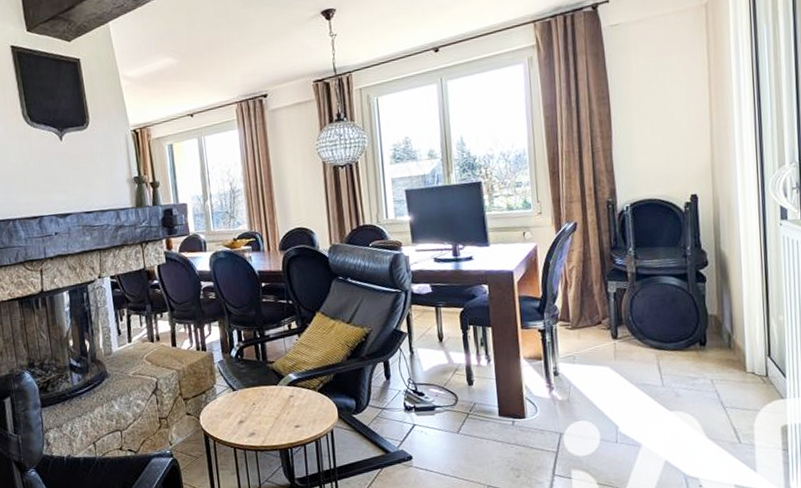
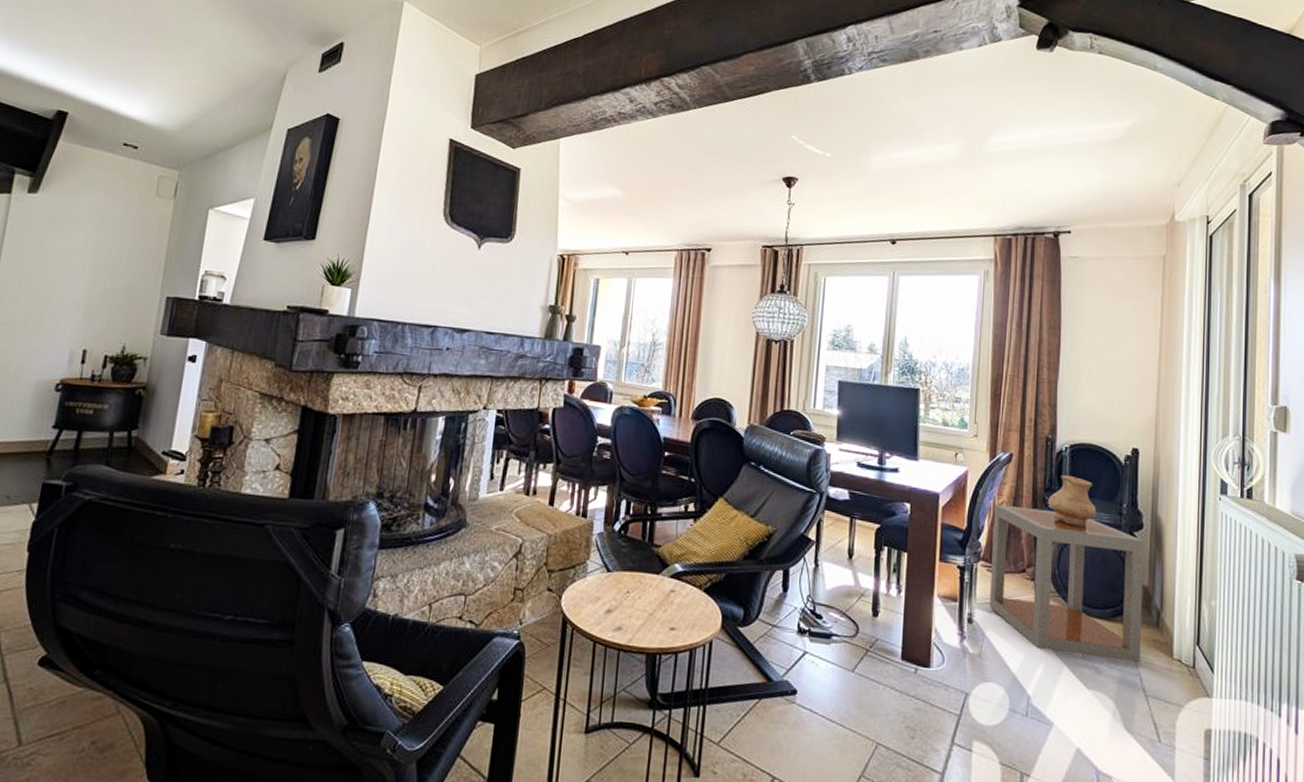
side table: none [565,265,716,386] -> present [990,504,1144,663]
vase: none [615,231,662,276] -> present [1048,475,1097,527]

